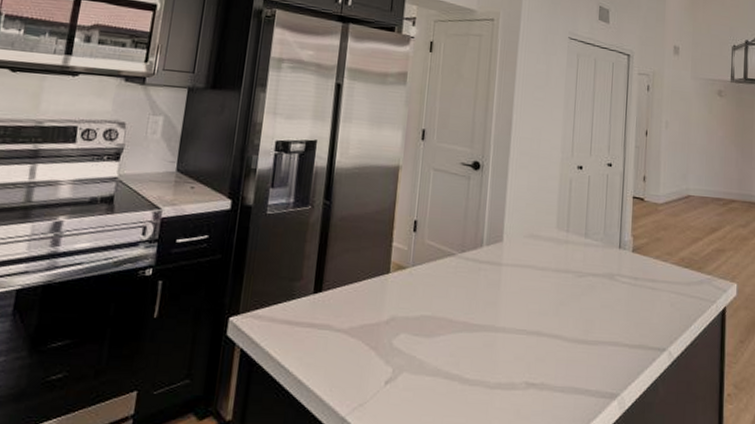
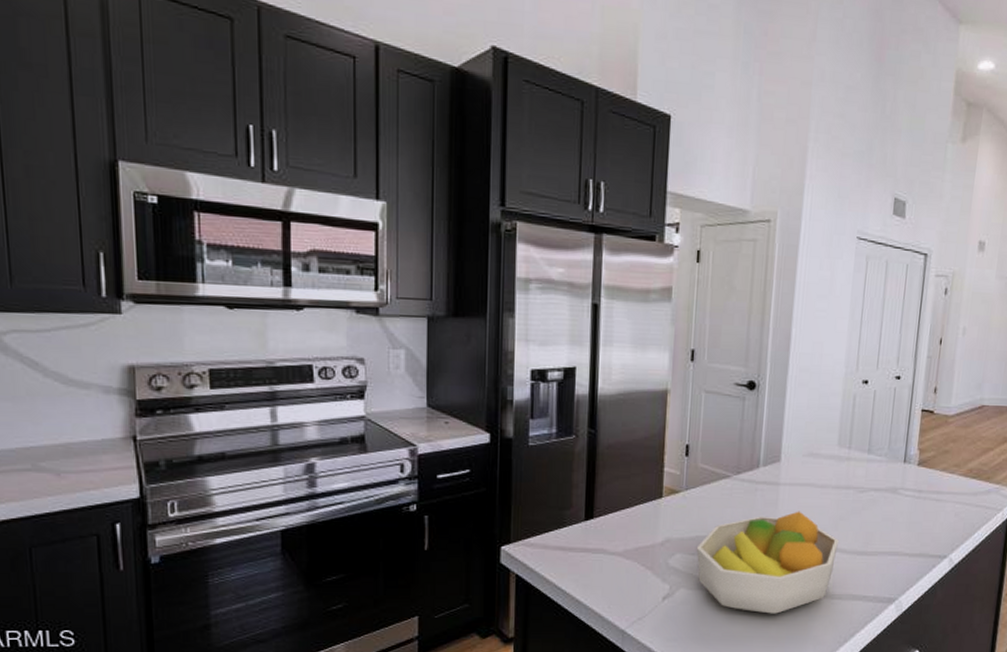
fruit bowl: none [420,293,559,406] -> present [696,511,839,614]

